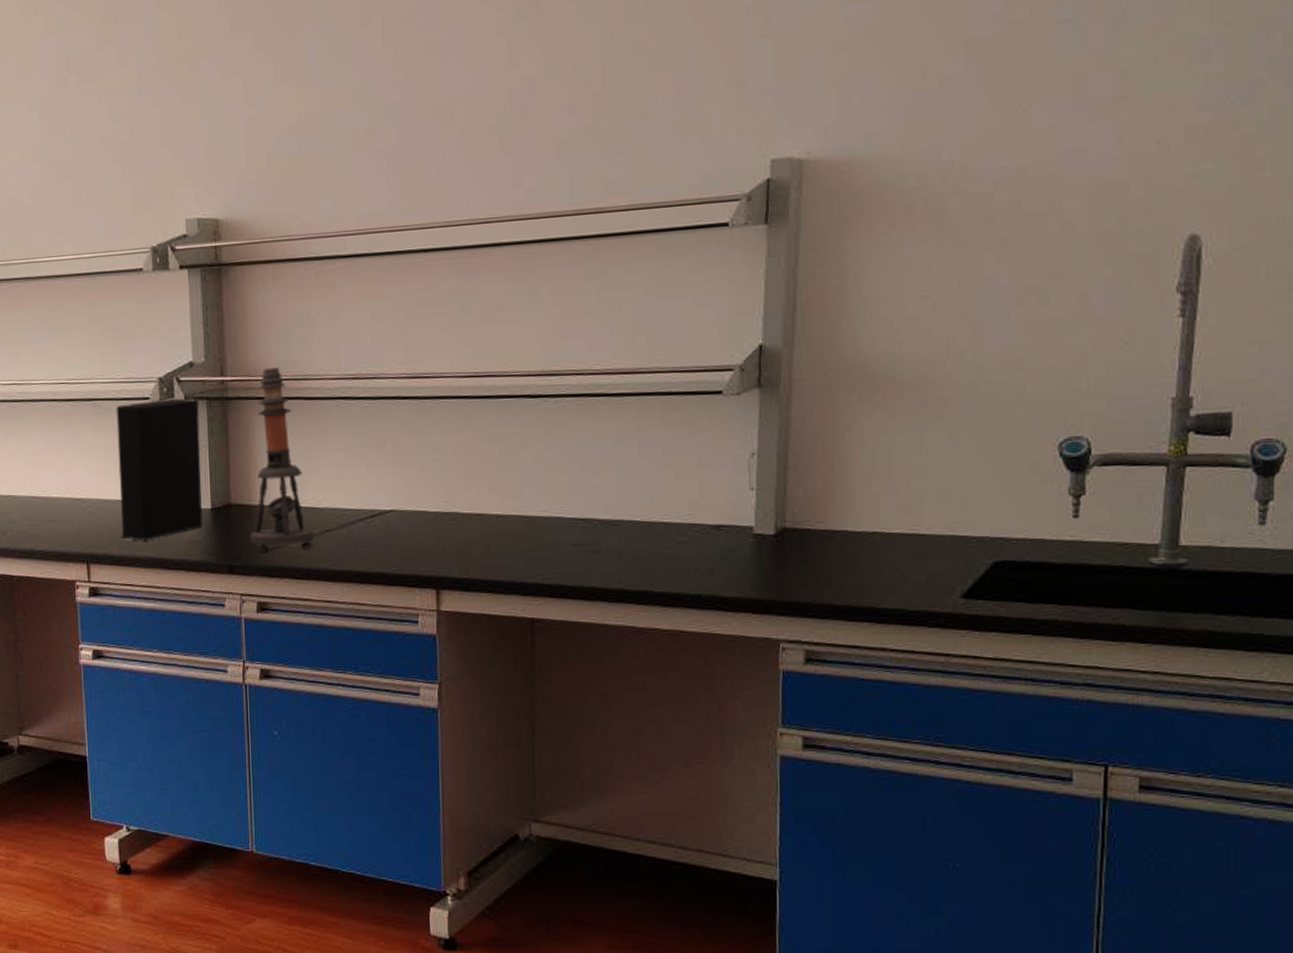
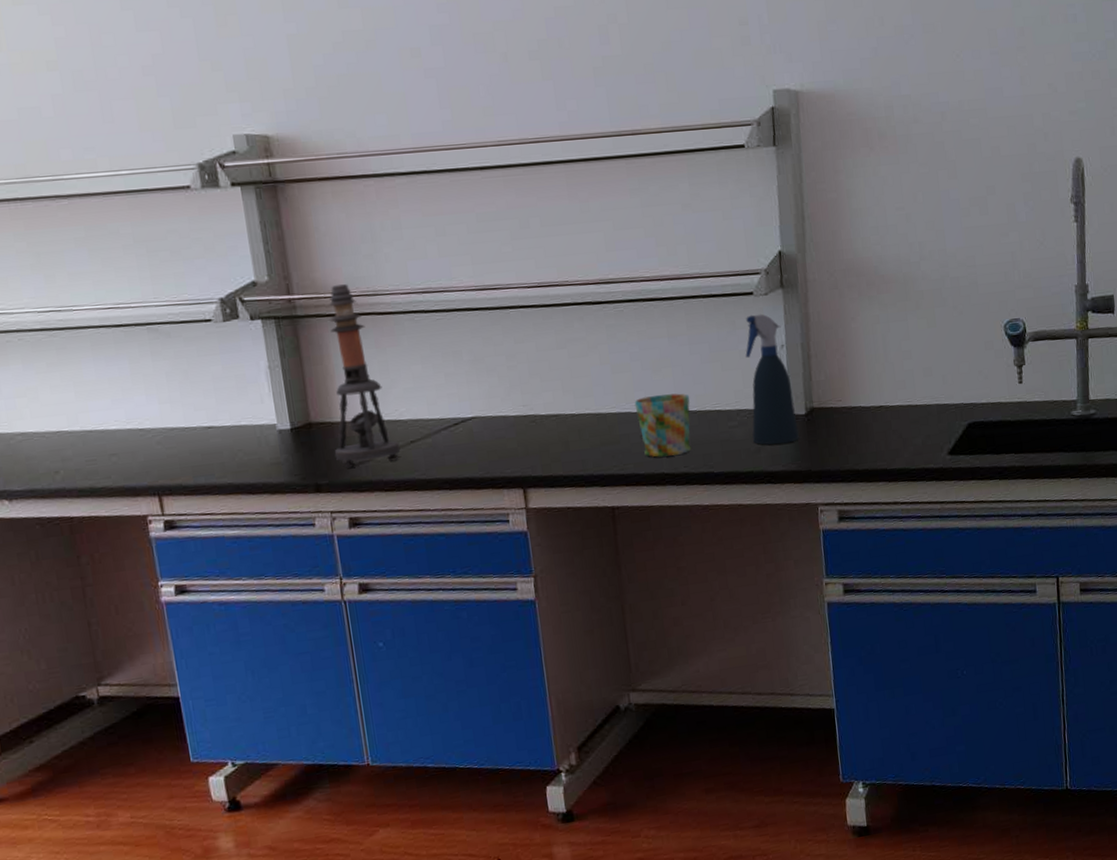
binder: present [116,398,203,540] -> none [175,318,283,468]
mug: none [568,500,634,569] -> present [634,393,692,457]
spray bottle: none [704,416,765,567] -> present [745,313,800,445]

